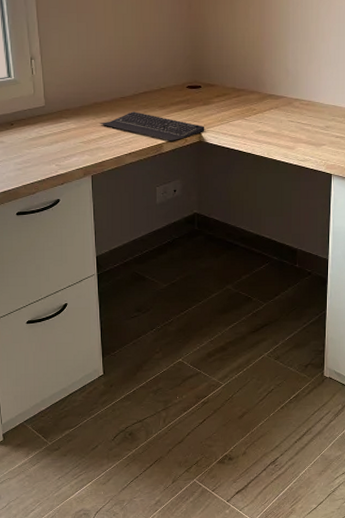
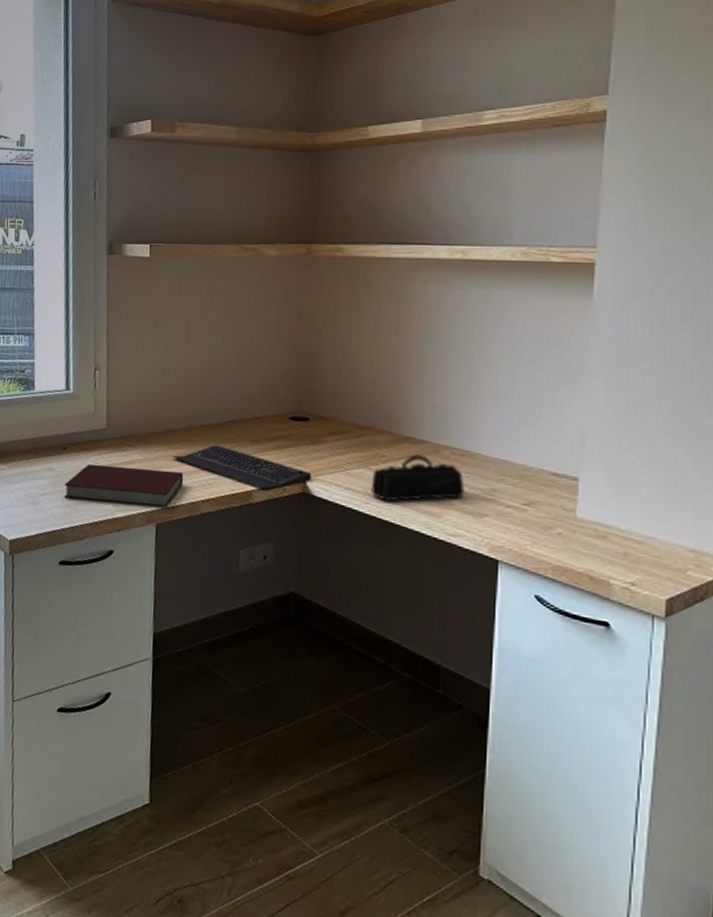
notebook: none [14,134,110,164] -> present [64,463,184,508]
pencil case: none [247,106,309,142] -> present [371,454,465,502]

